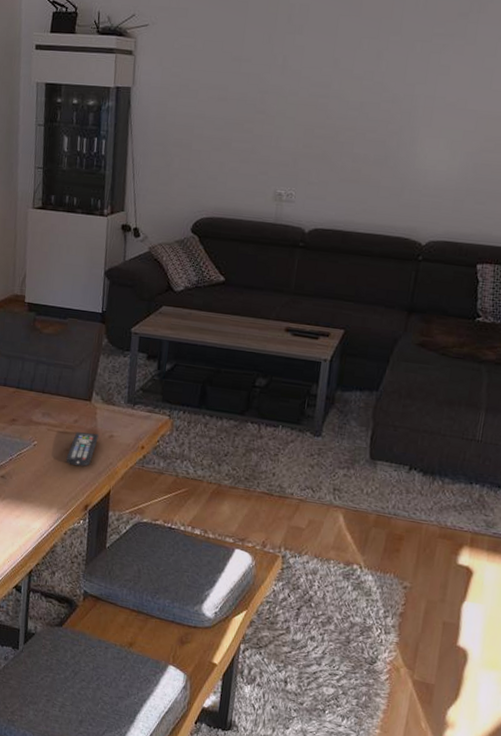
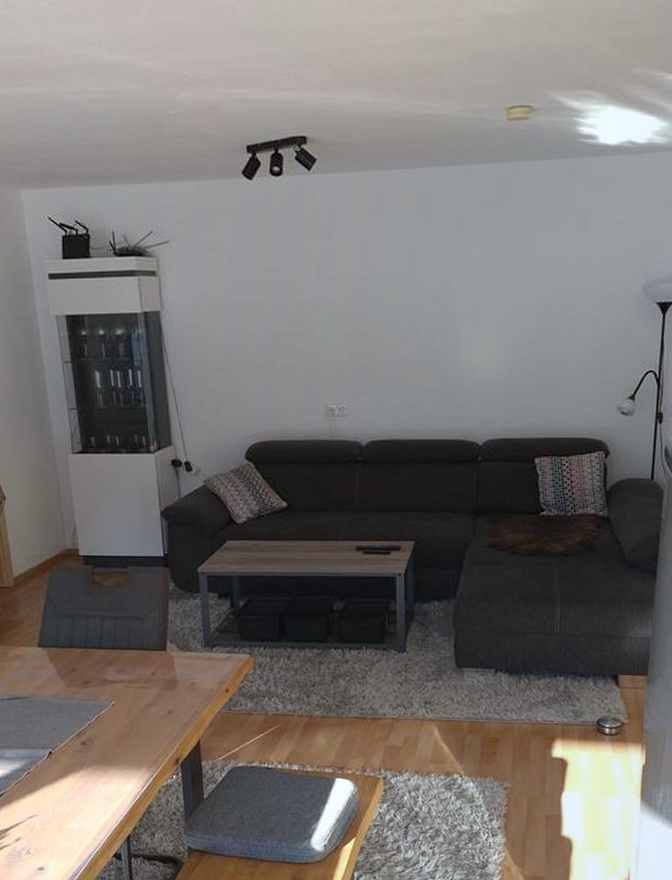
remote control: present [66,432,99,466] -> none [148,683,180,719]

